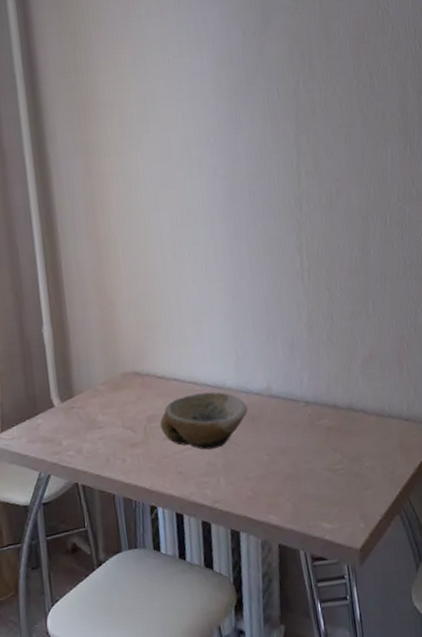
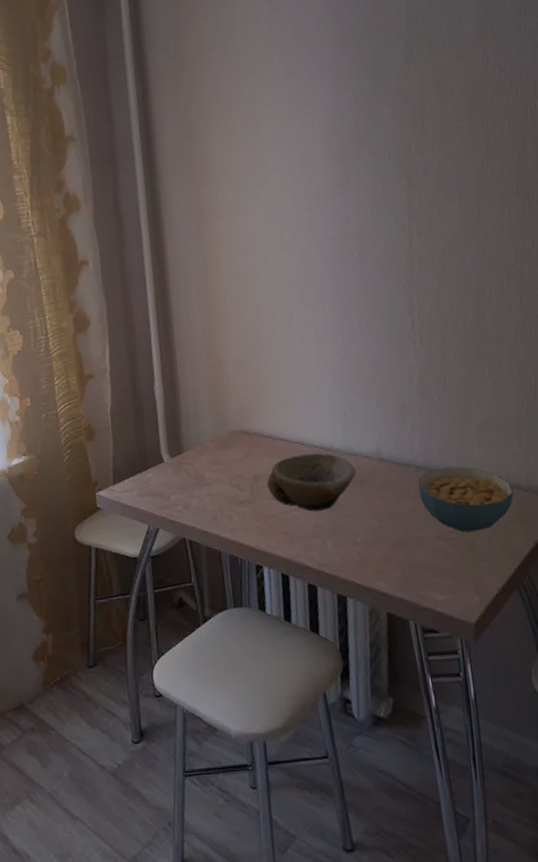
cereal bowl: none [307,400,396,463] -> present [418,466,515,532]

